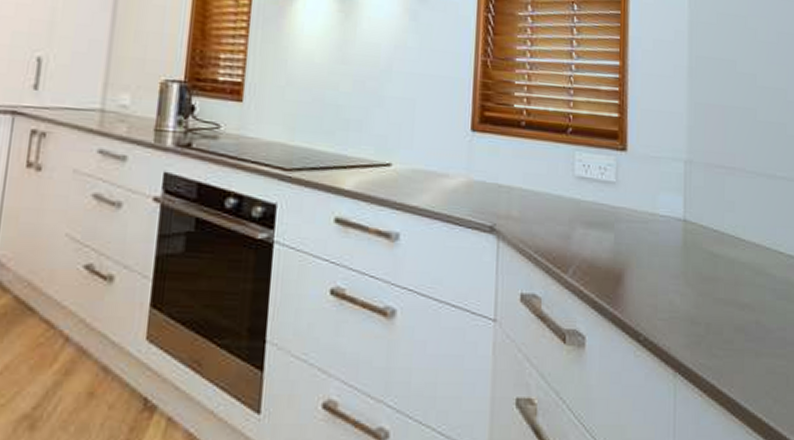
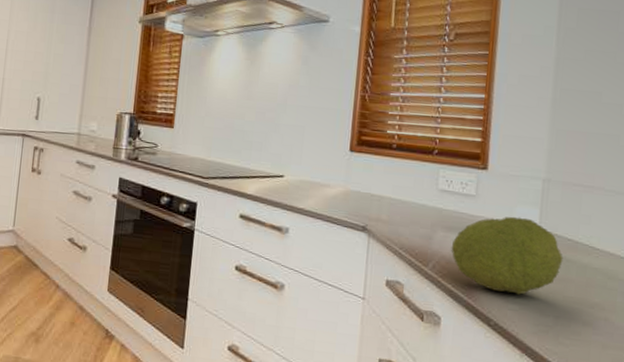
fruit: none [592,206,711,300] -> present [451,216,564,295]

